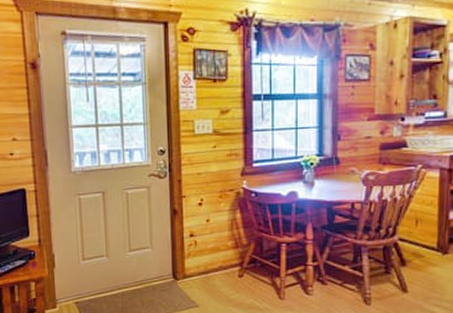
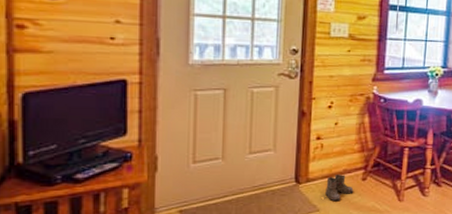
boots: none [203,270,231,298] -> present [325,173,354,202]

